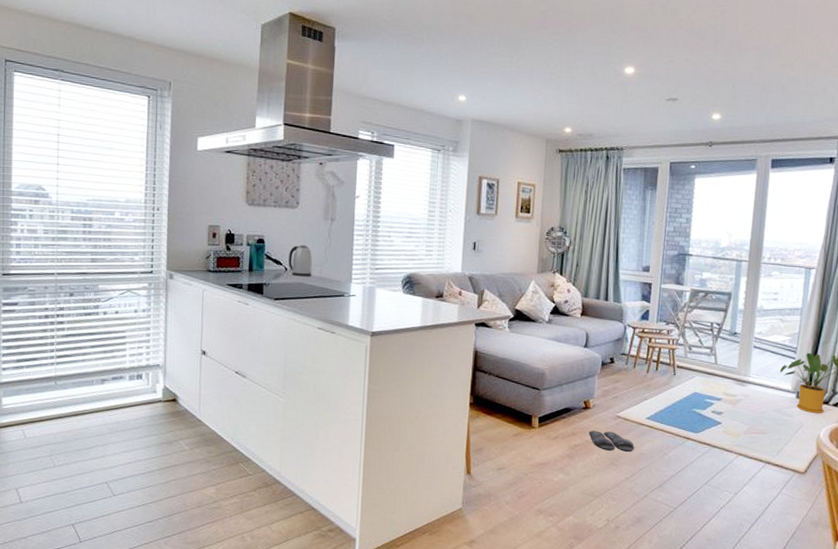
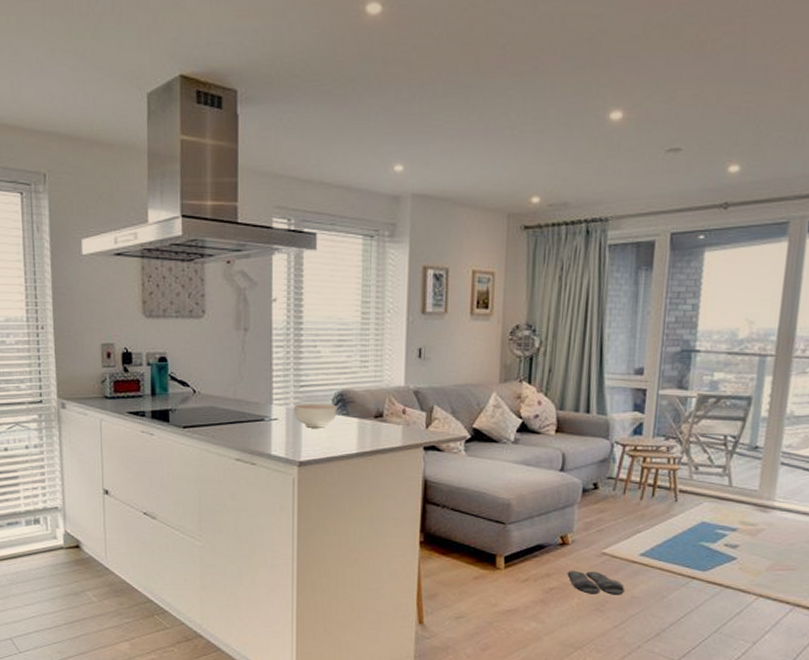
kettle: present [288,245,313,277] -> none [197,361,225,400]
bowl: none [369,283,406,305] -> present [293,404,337,428]

